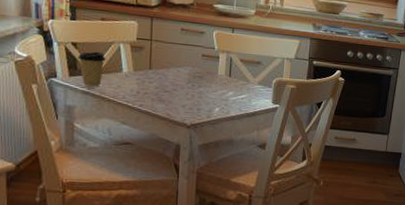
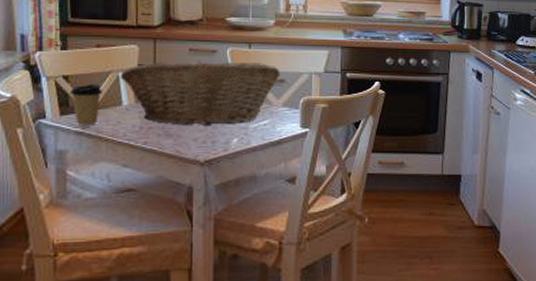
fruit basket: none [121,37,258,96] -> present [119,61,281,125]

